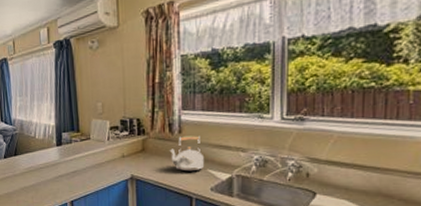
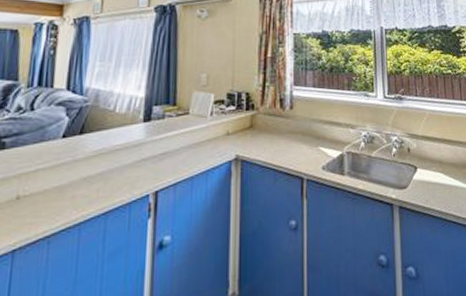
kettle: present [169,135,205,172] -> none [280,112,316,150]

